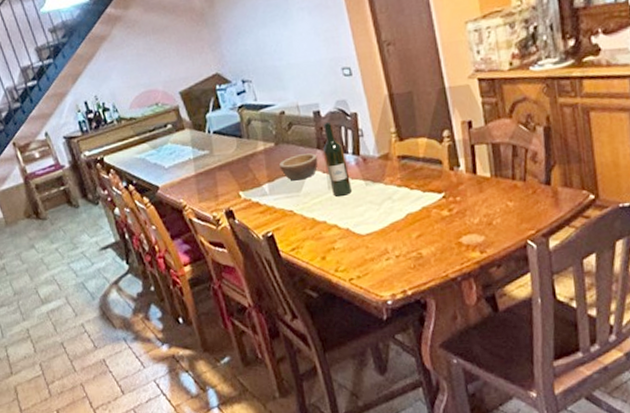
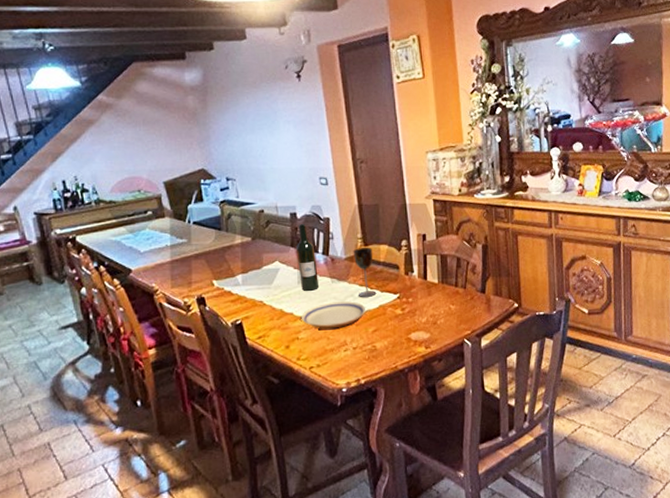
bowl: present [278,153,318,181] -> none [253,250,291,274]
plate: none [335,204,406,237] -> present [301,301,365,329]
wine glass: none [387,142,418,199] -> present [353,248,377,297]

